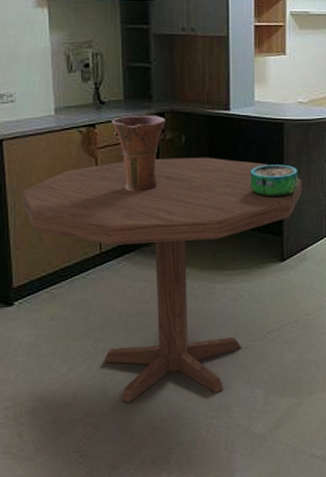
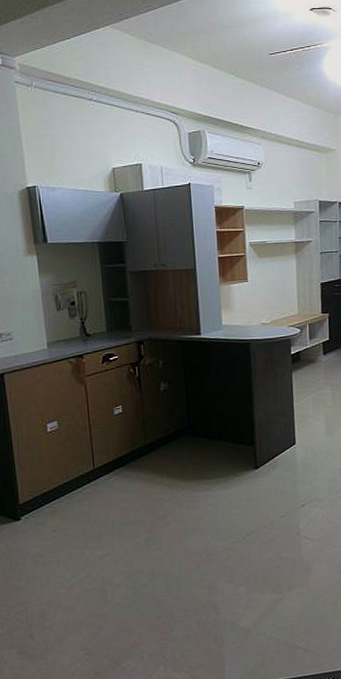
dining table: present [21,157,302,404] -> none [22,378,271,605]
vase: present [111,115,166,192] -> none [97,343,145,413]
decorative bowl: present [250,164,298,198] -> none [222,380,267,412]

